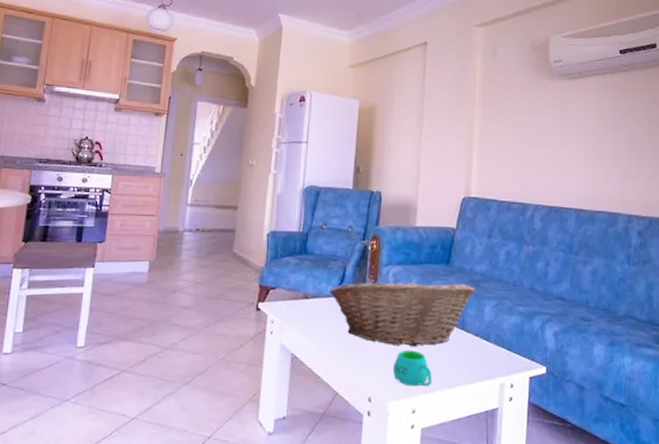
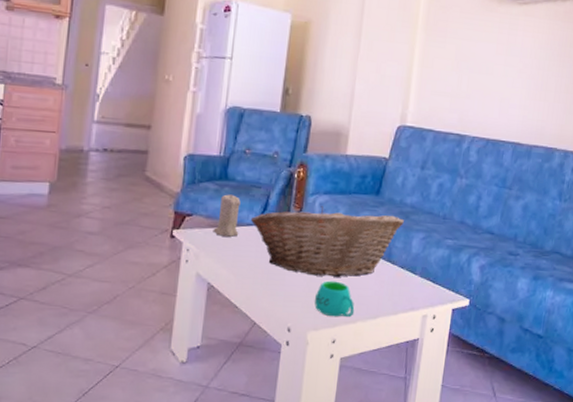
candle: none [295,267,319,308] -> present [213,194,241,237]

